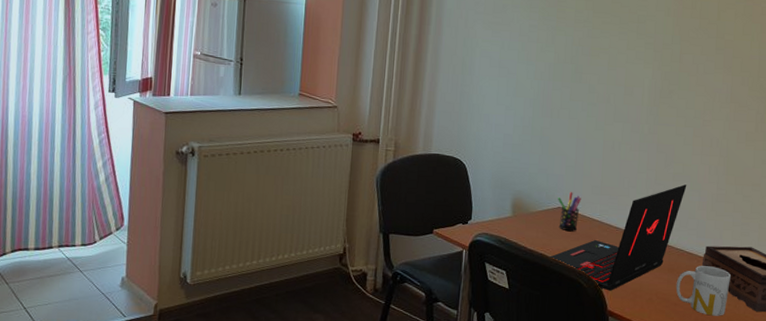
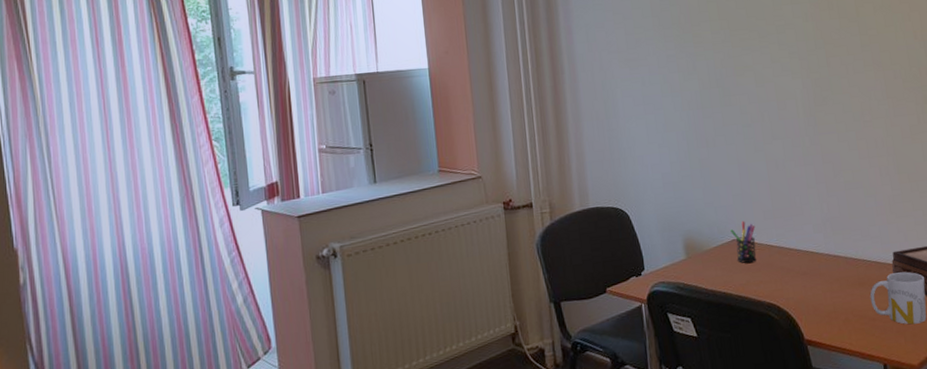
laptop: present [549,184,687,291] -> none [733,191,861,319]

